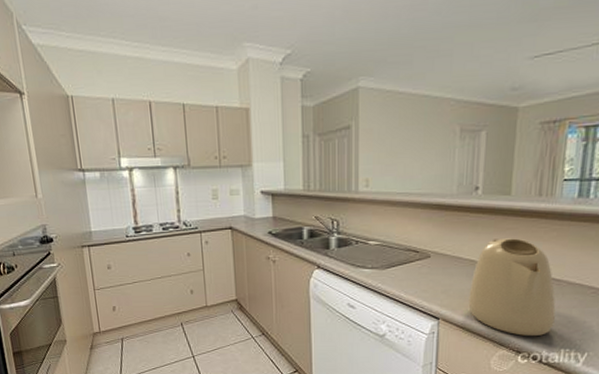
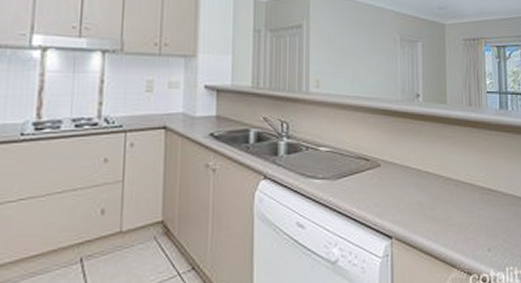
kettle: present [468,238,556,336] -> none [419,147,497,254]

